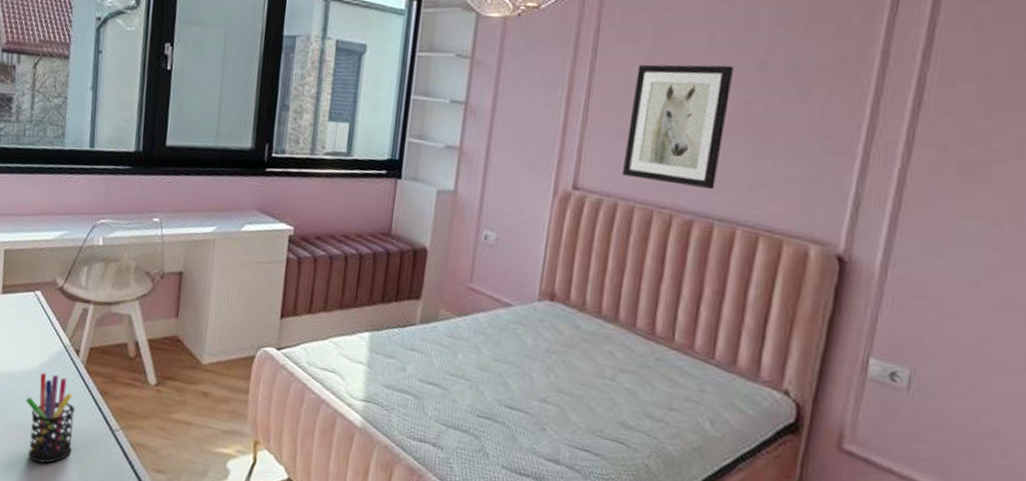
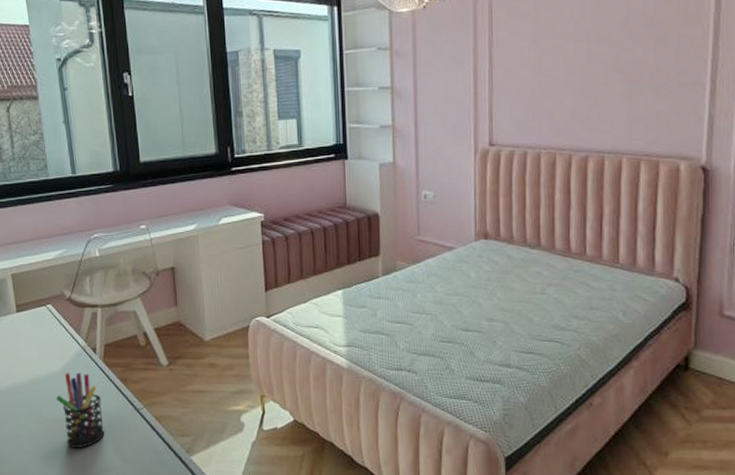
wall art: present [621,64,733,190] -> none [526,26,603,130]

